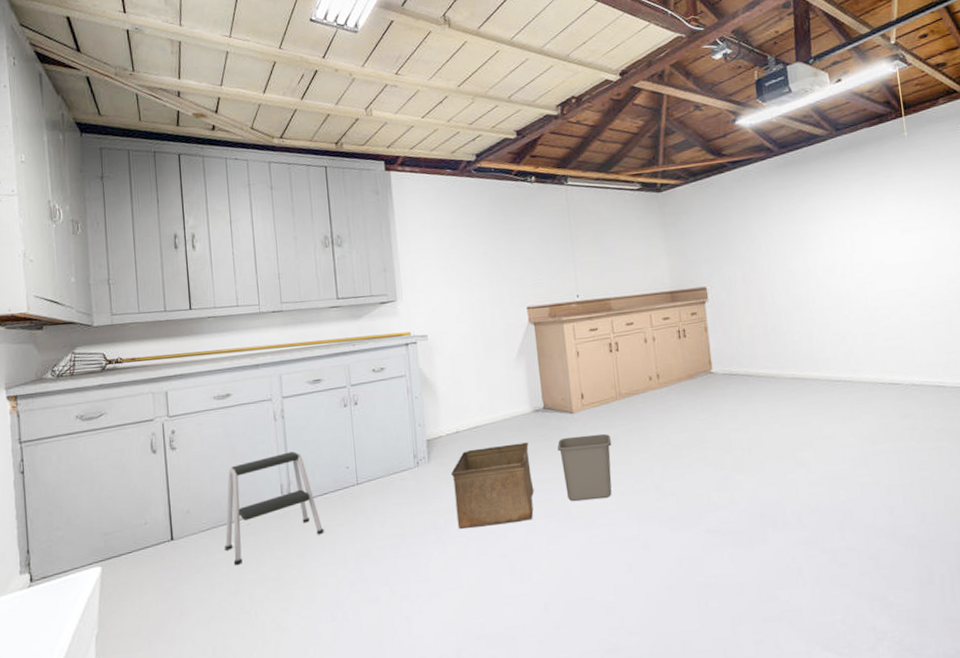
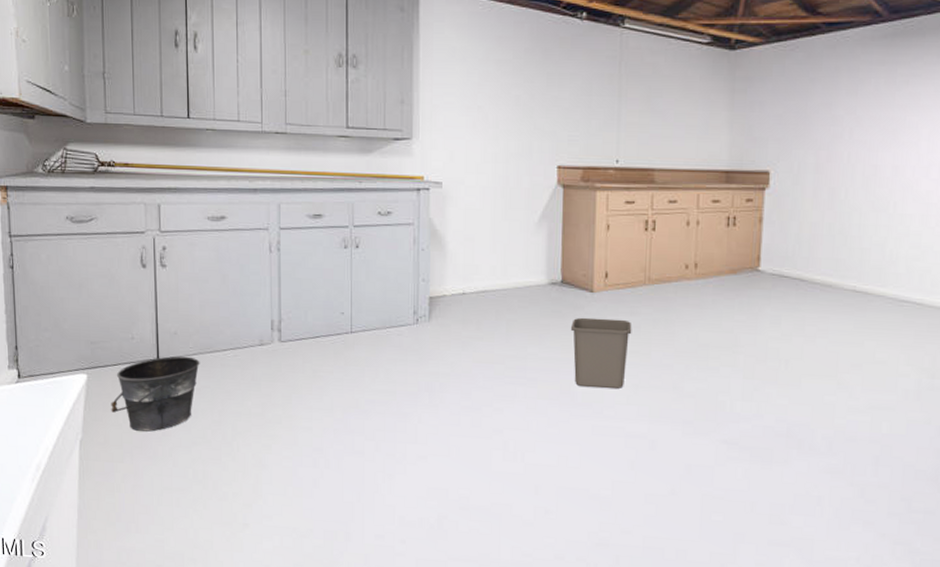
bucket: none [126,532,214,616] -> present [111,355,200,432]
step stool: present [225,451,324,566] -> none [210,287,313,396]
storage bin: present [450,442,534,529] -> none [451,314,539,399]

